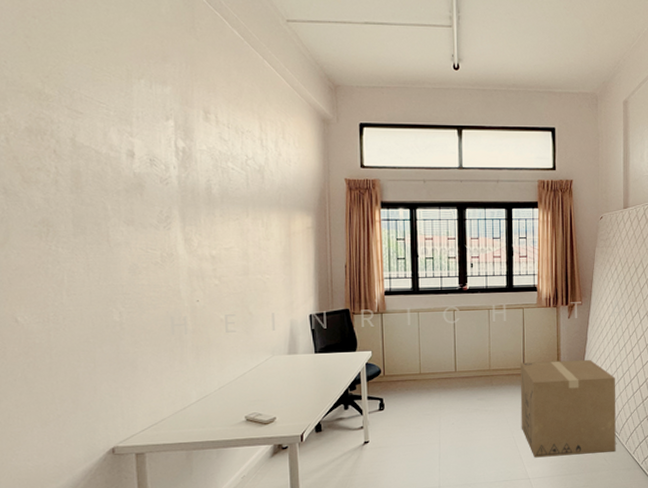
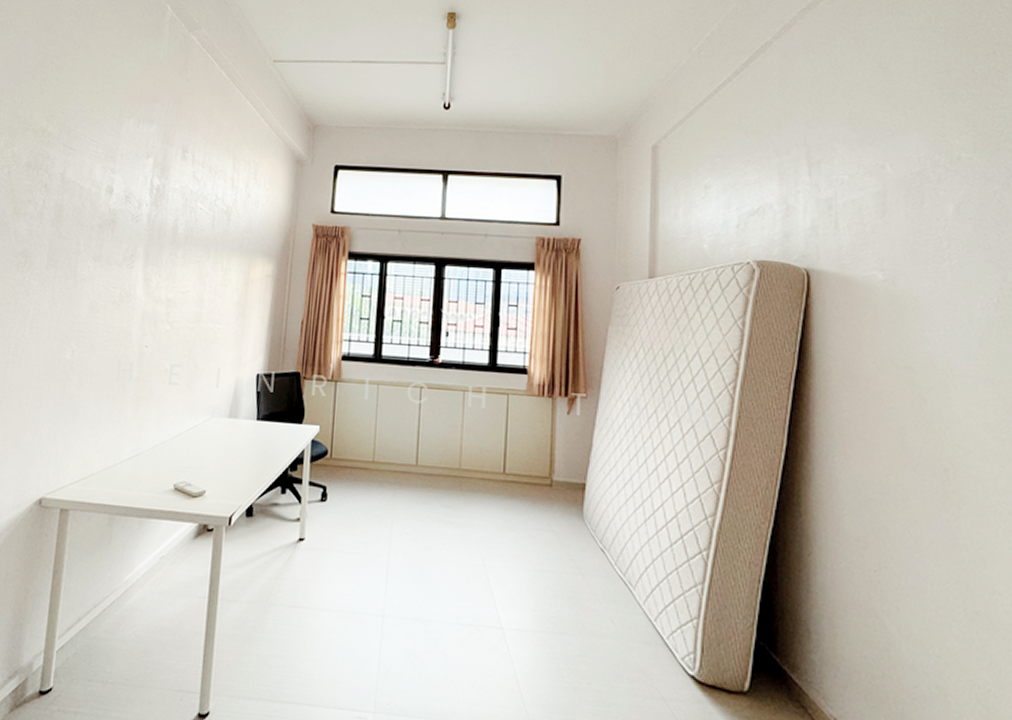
cardboard box: present [520,359,616,458] -> none [495,465,632,612]

